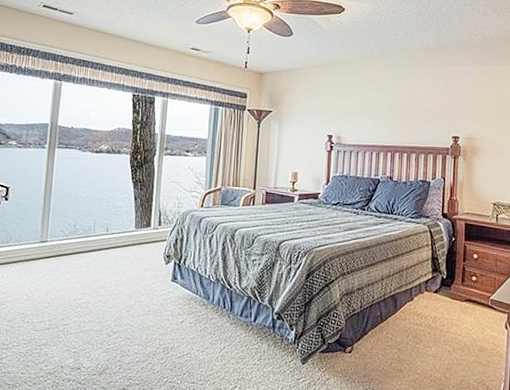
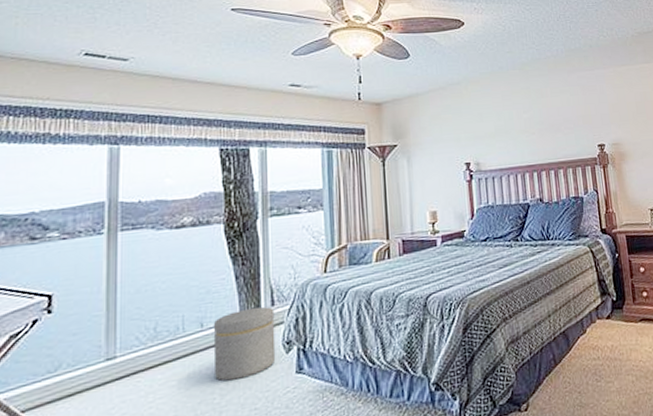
ottoman: none [113,224,161,277] -> present [213,306,276,381]

